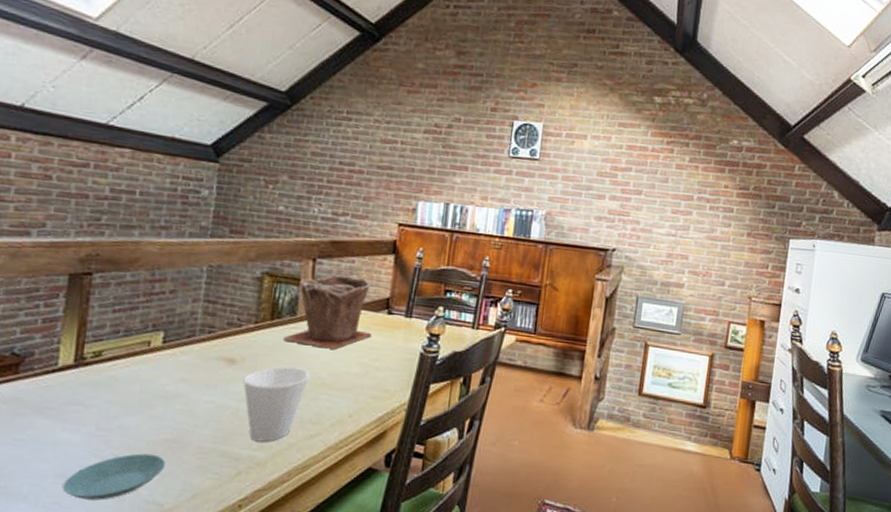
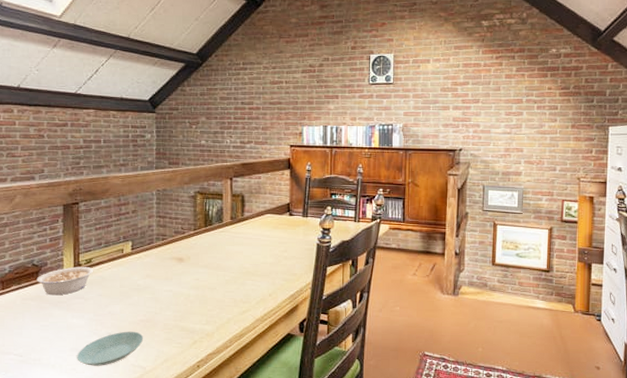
legume: none [15,360,104,399] -> present [36,267,94,296]
cup: present [243,366,310,442] -> none [190,261,238,318]
plant pot: present [282,274,372,349] -> none [215,188,280,245]

